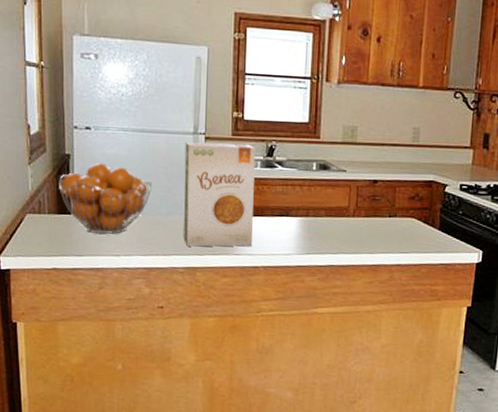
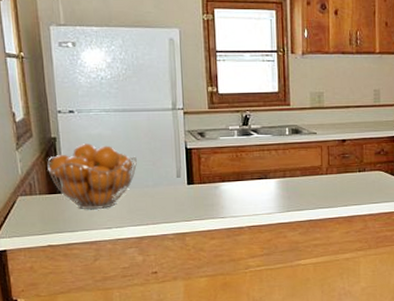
food box: present [184,142,256,247] -> none [165,115,236,214]

